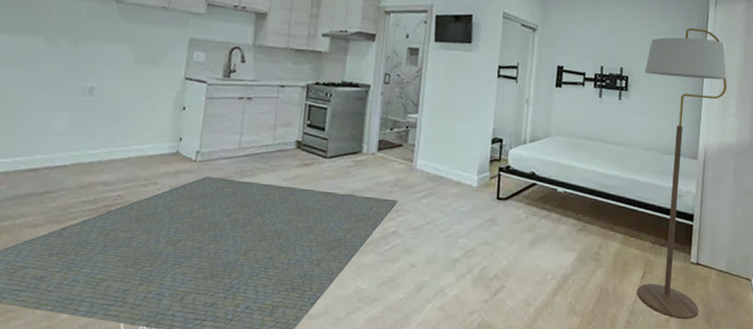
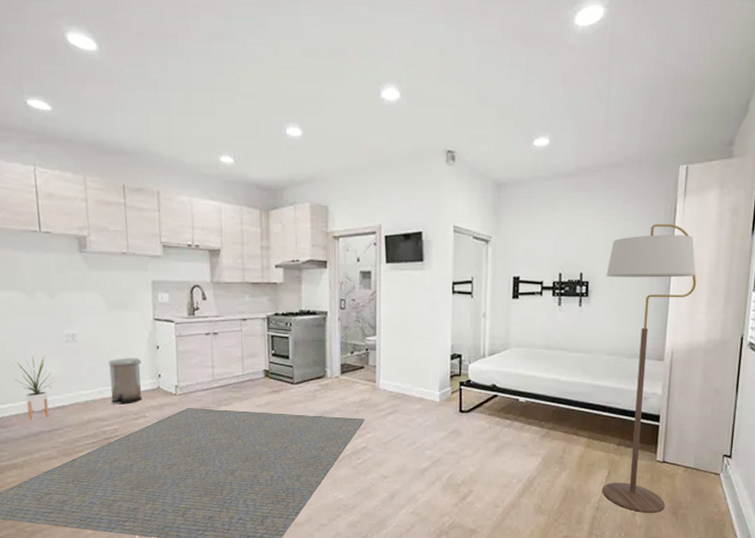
house plant: none [11,107,57,179] -> present [12,356,53,420]
pedal bin: none [119,117,163,168] -> present [109,358,142,404]

